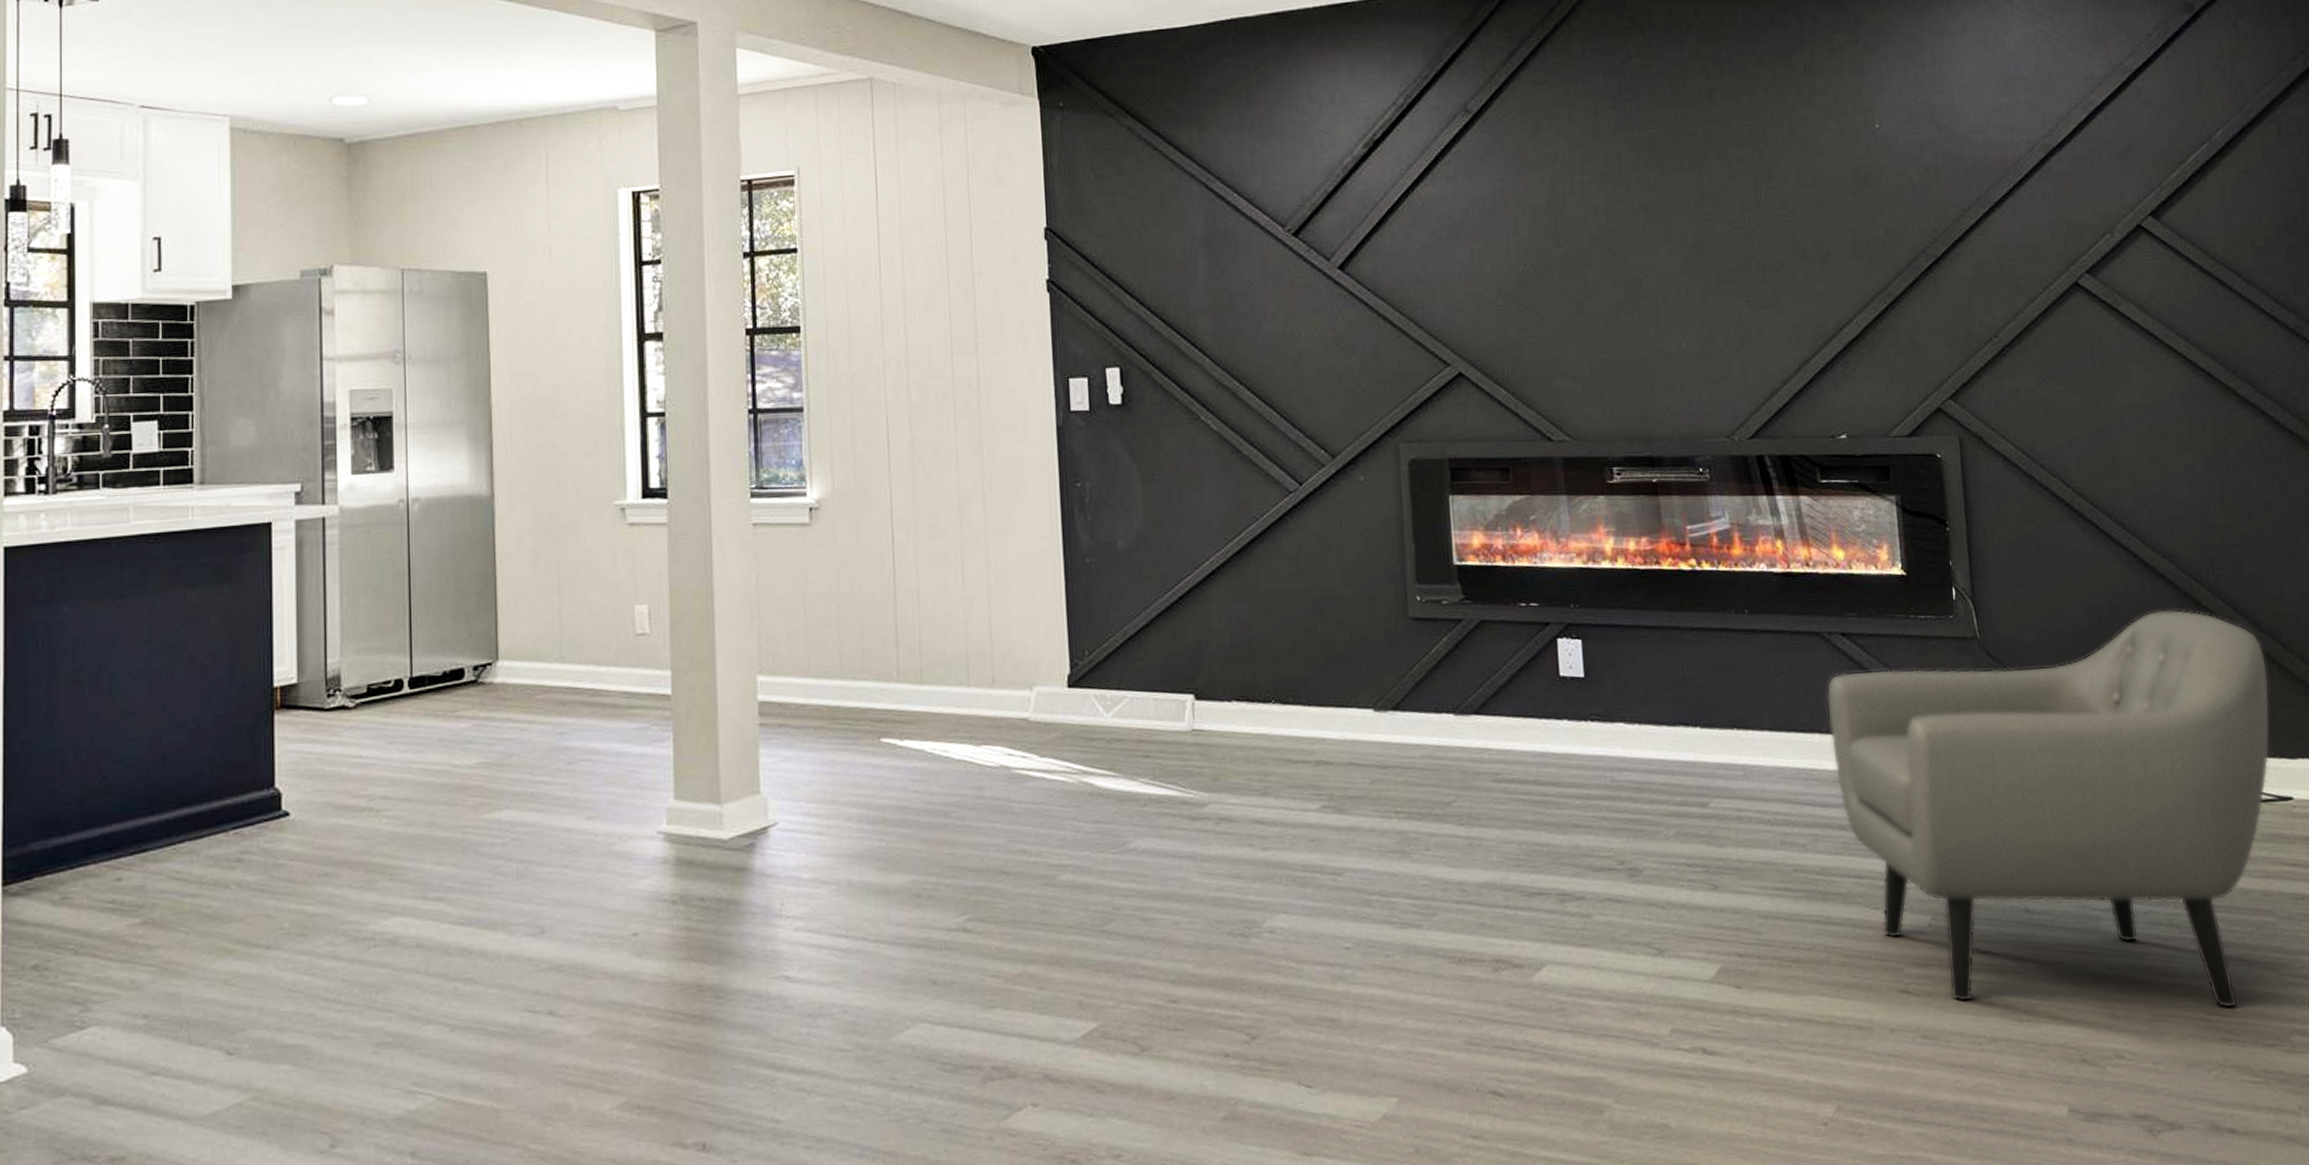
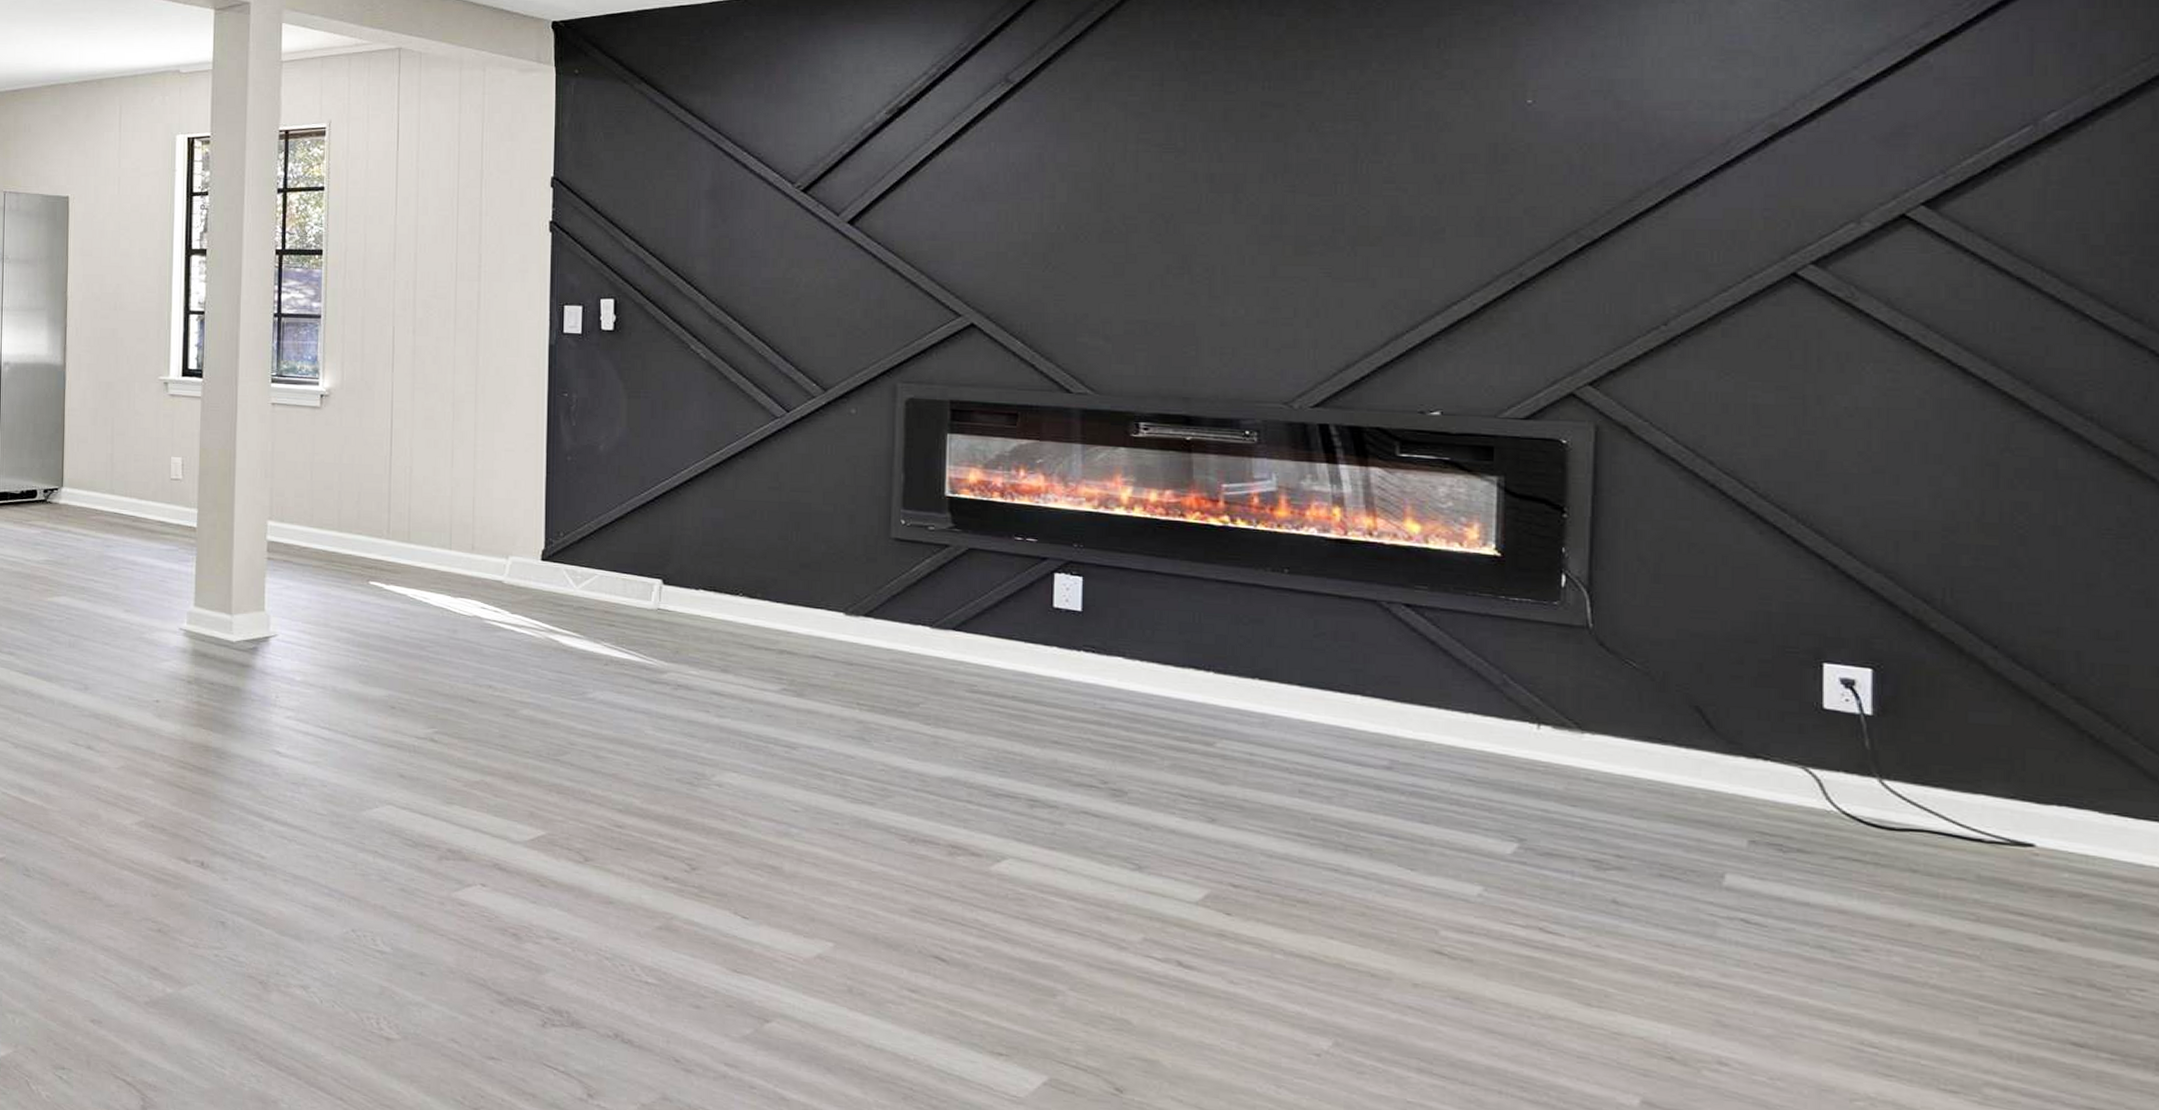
armchair: present [1826,609,2270,1009] -> none [1376,626,2021,1046]

